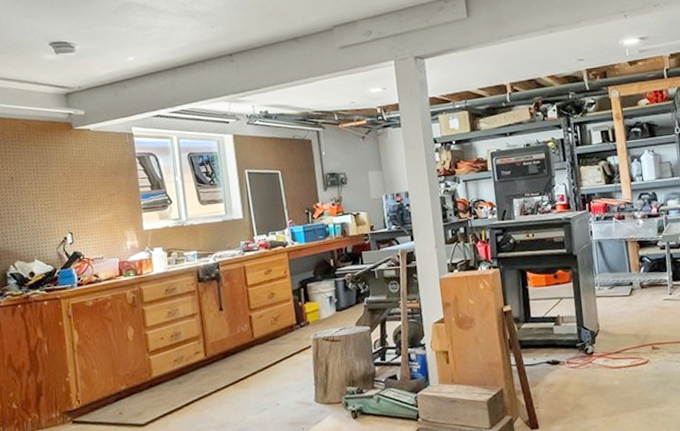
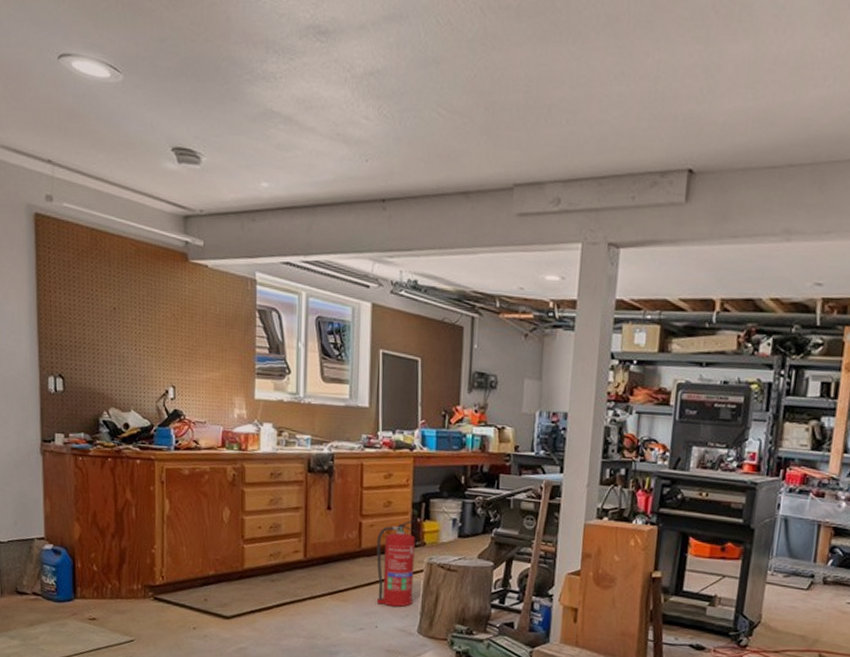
fire extinguisher: none [266,304,306,384] -> present [376,520,418,607]

